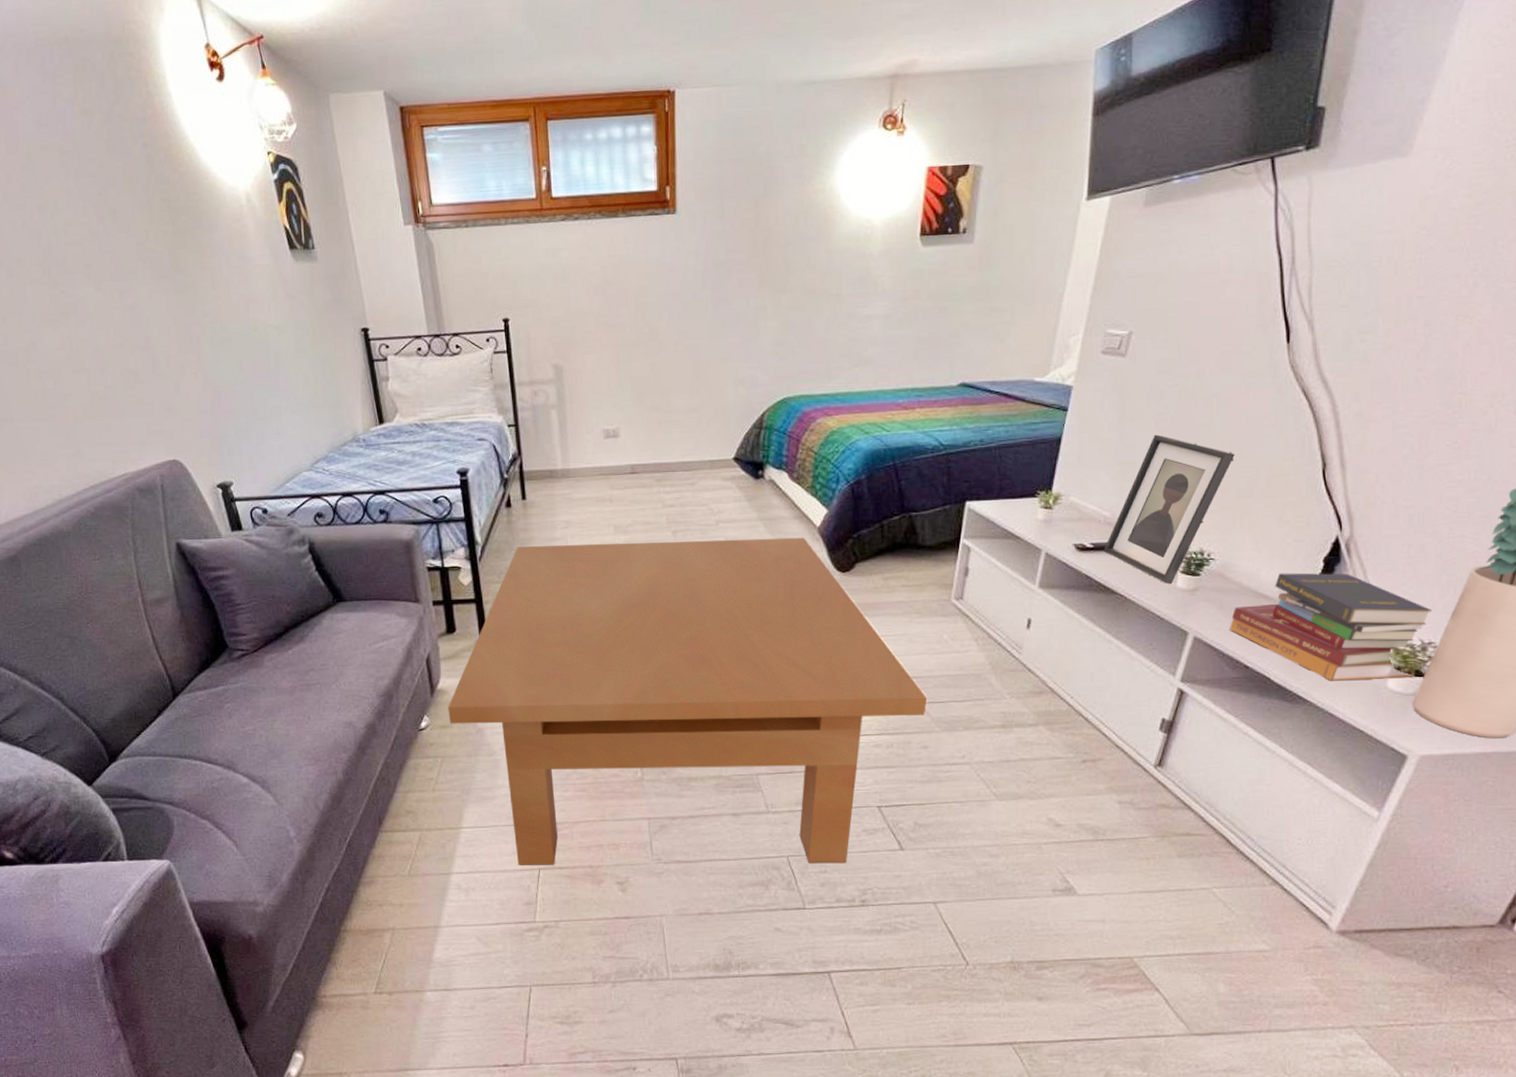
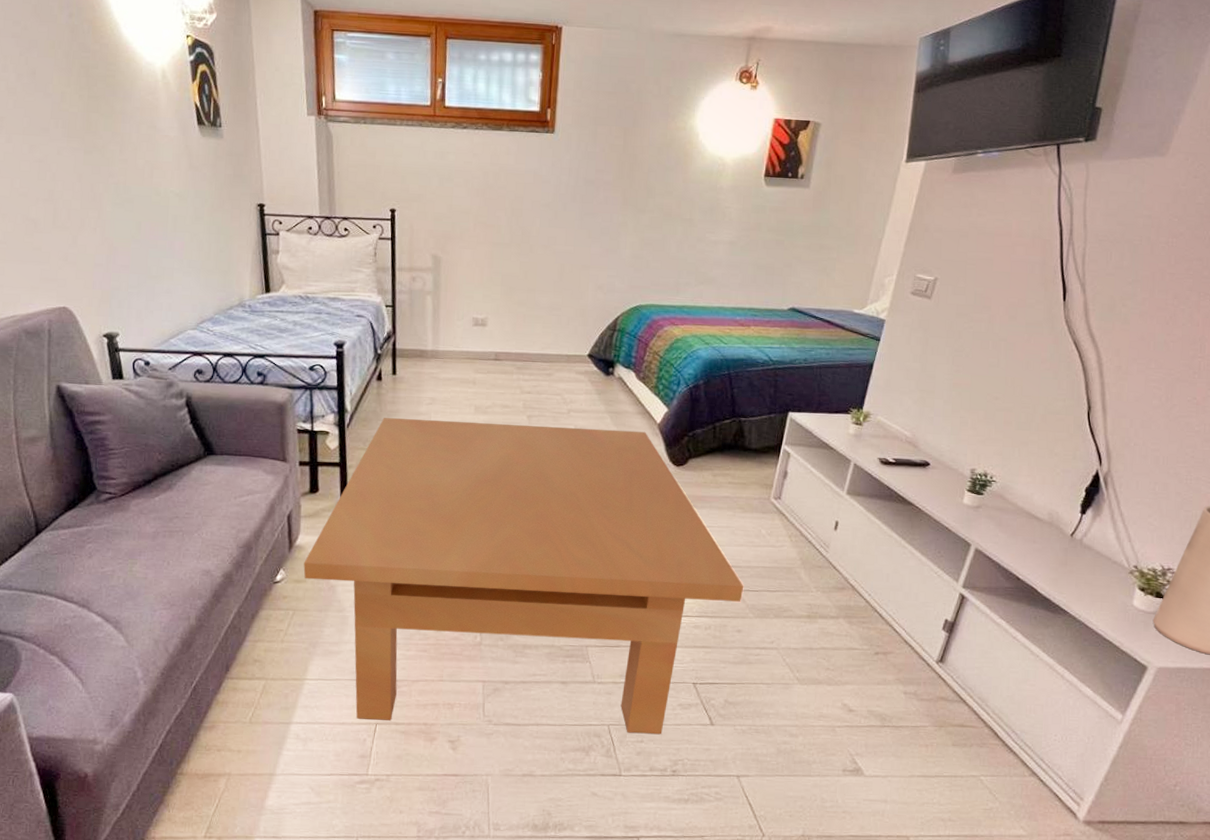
picture frame: present [1103,434,1235,585] -> none [903,368,1017,501]
books: present [1230,572,1433,681] -> none [1006,498,1172,598]

